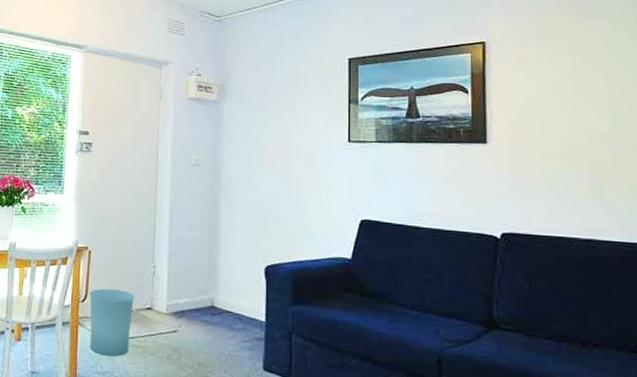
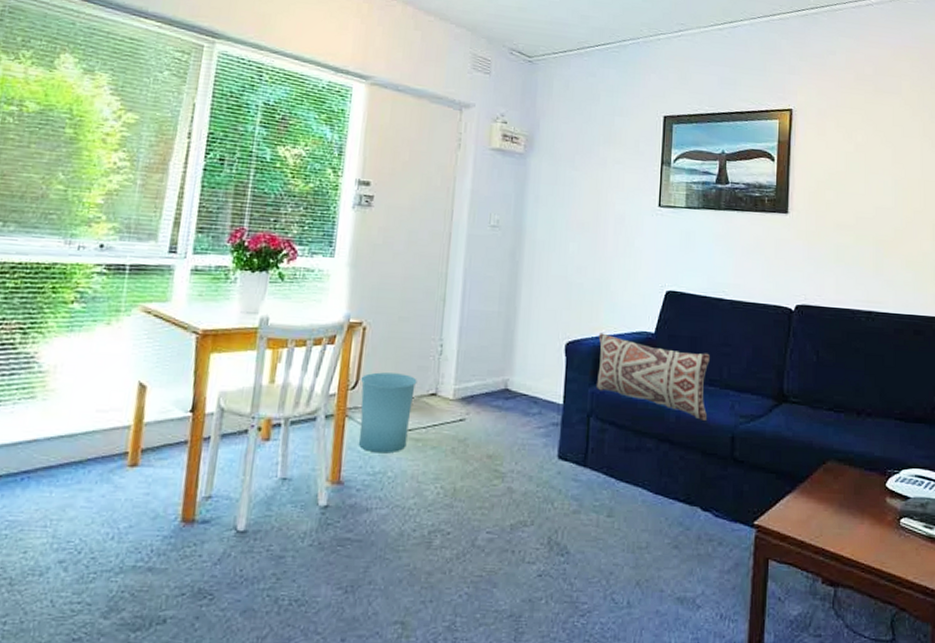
pillow: none [295,258,410,344] -> present [596,333,710,422]

